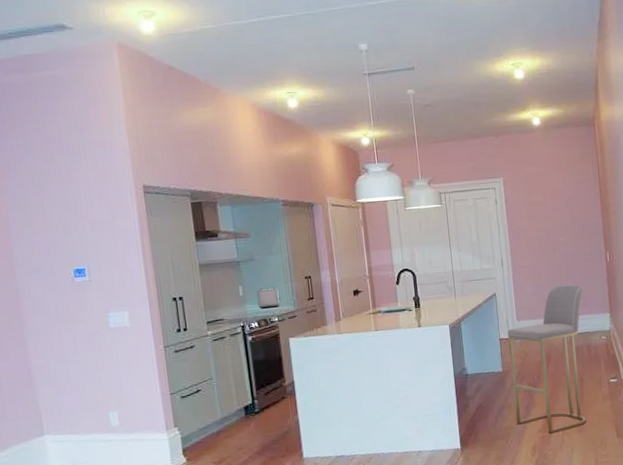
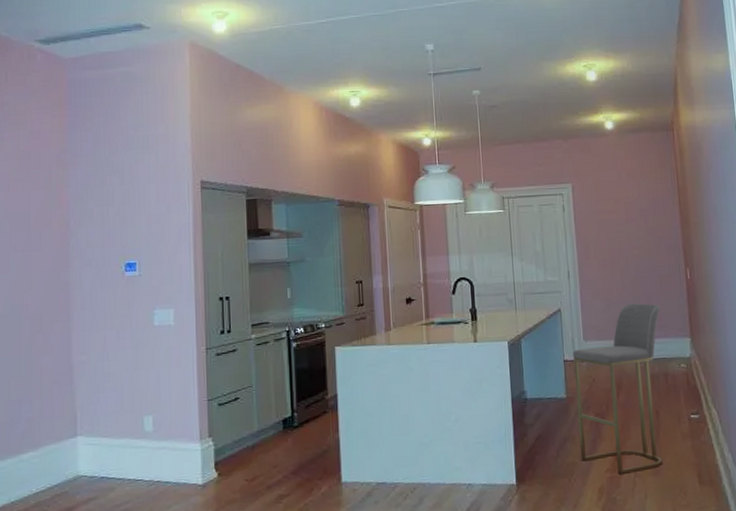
toaster: present [257,288,280,309] -> none [306,292,329,314]

